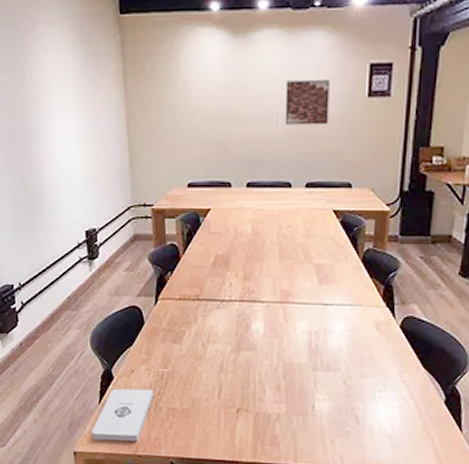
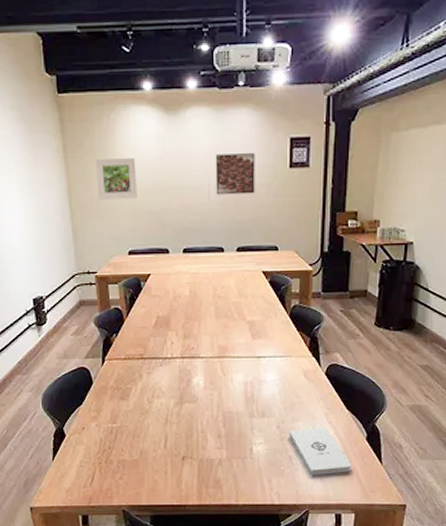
notepad: present [92,388,154,441] -> none [46,445,104,495]
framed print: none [156,84,200,128] -> present [95,158,138,200]
notepad: none [356,386,427,440] -> present [289,428,352,476]

